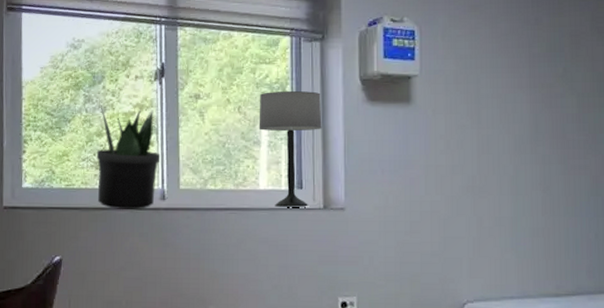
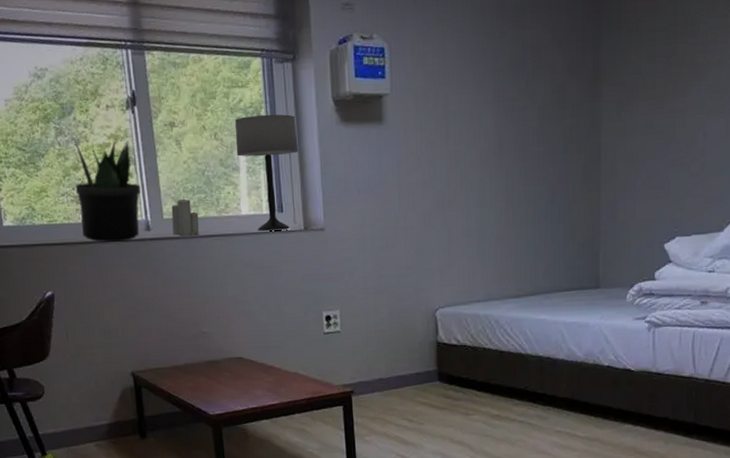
candle: none [188,167,216,209] -> present [171,196,199,237]

